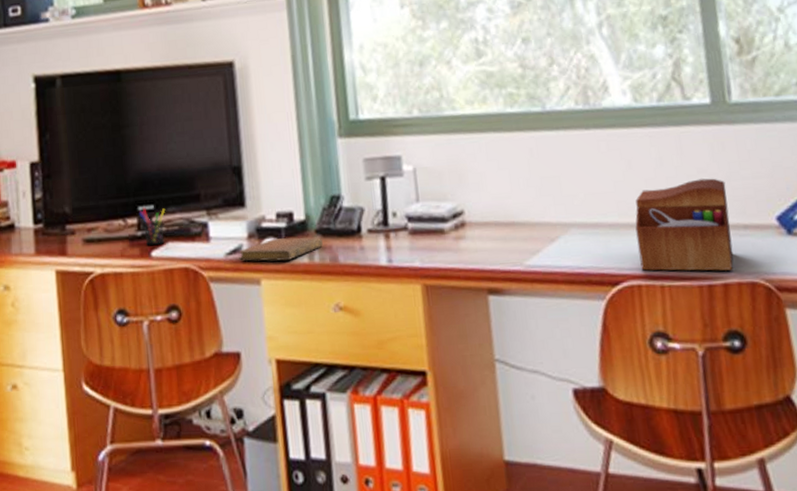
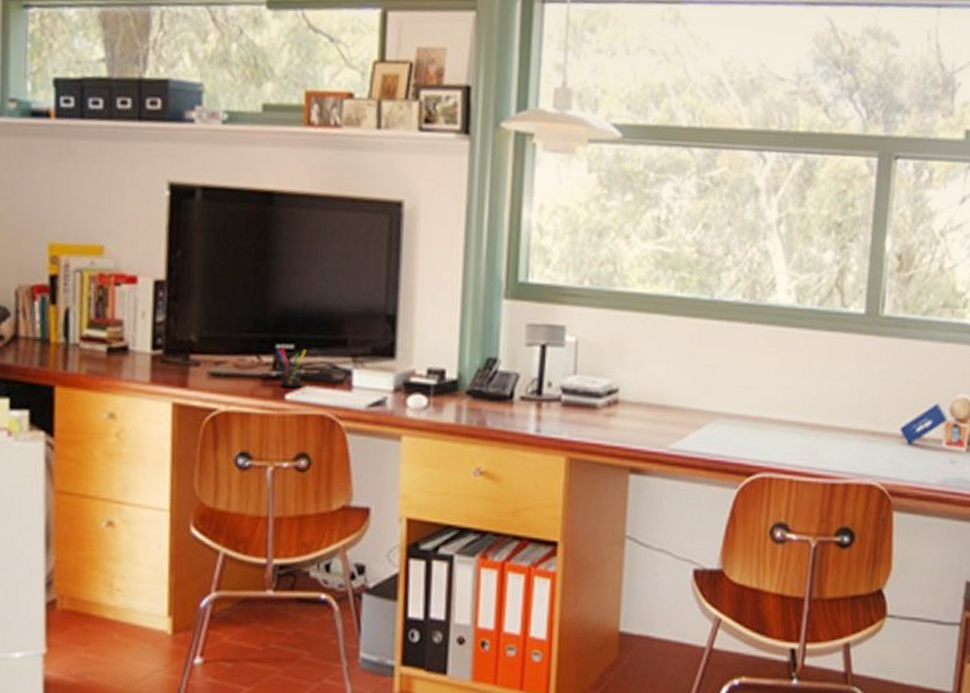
notebook: present [238,237,323,262] -> none [381,394,472,420]
sewing box: present [635,178,734,271] -> none [775,384,864,472]

